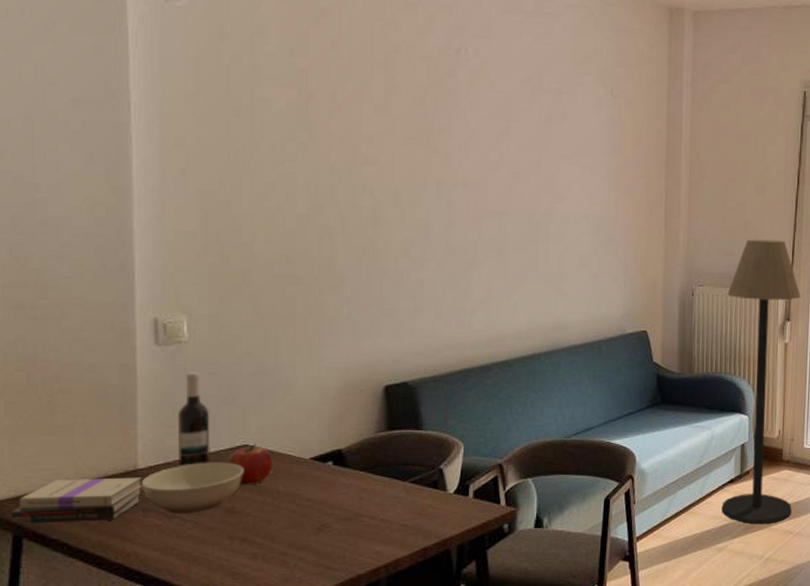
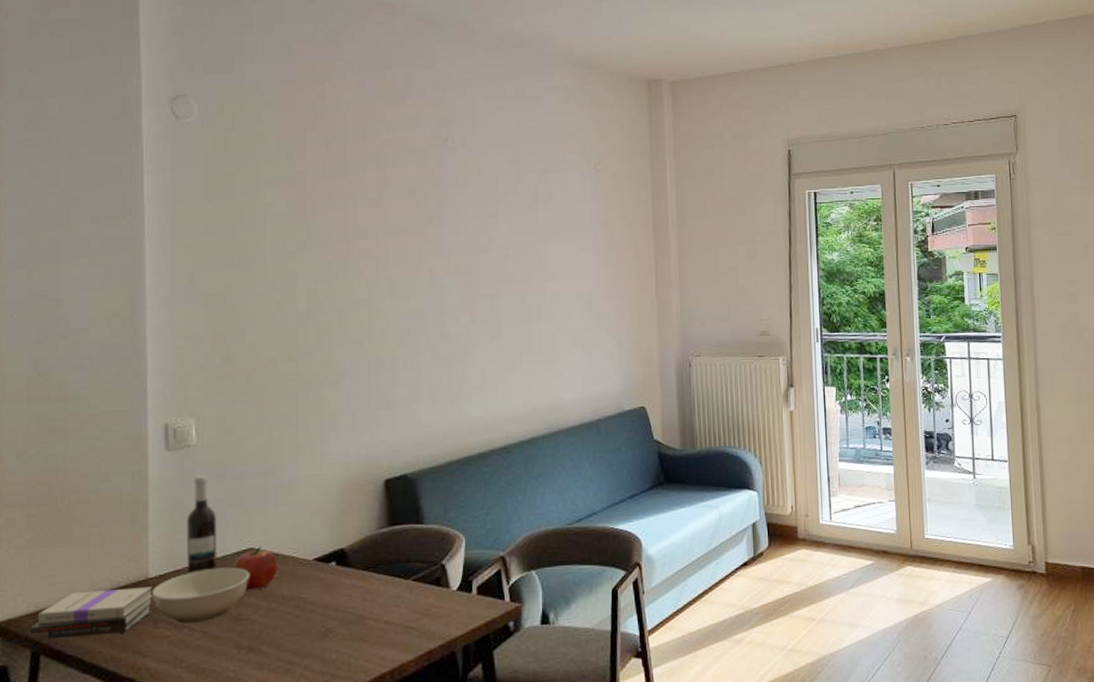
floor lamp: present [721,239,801,524] -> none [725,303,813,611]

